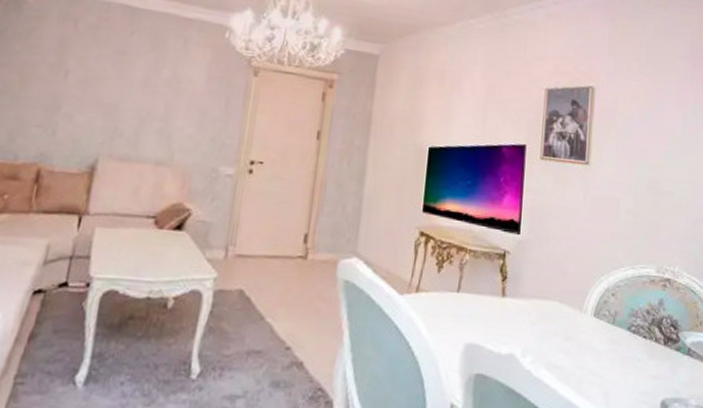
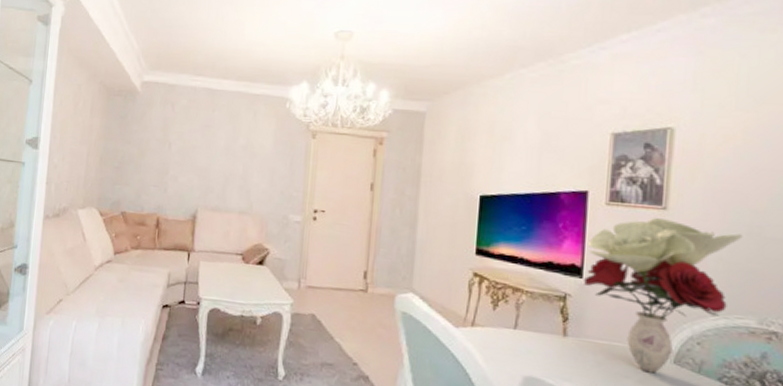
flower bouquet: none [520,172,645,329] -> present [583,218,743,374]

